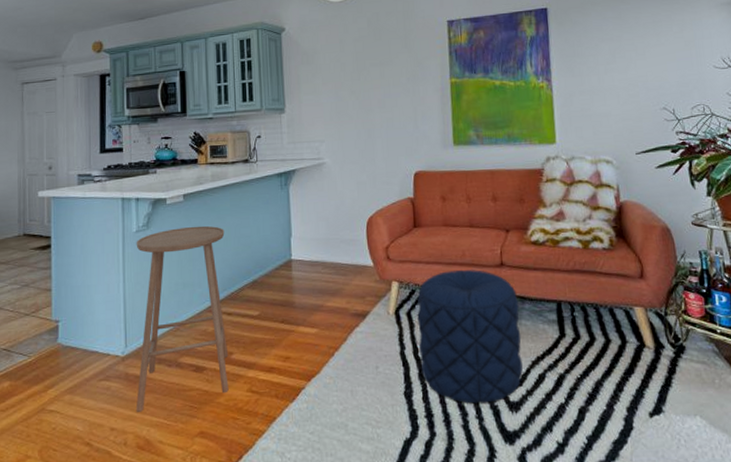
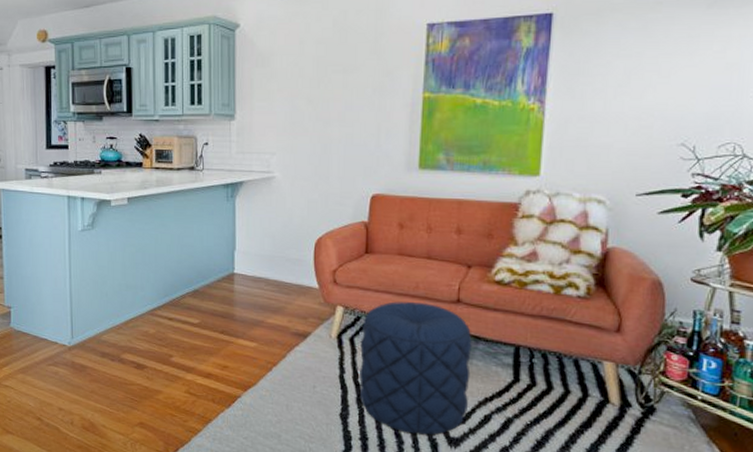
stool: present [135,225,229,413] -> none [81,230,169,399]

